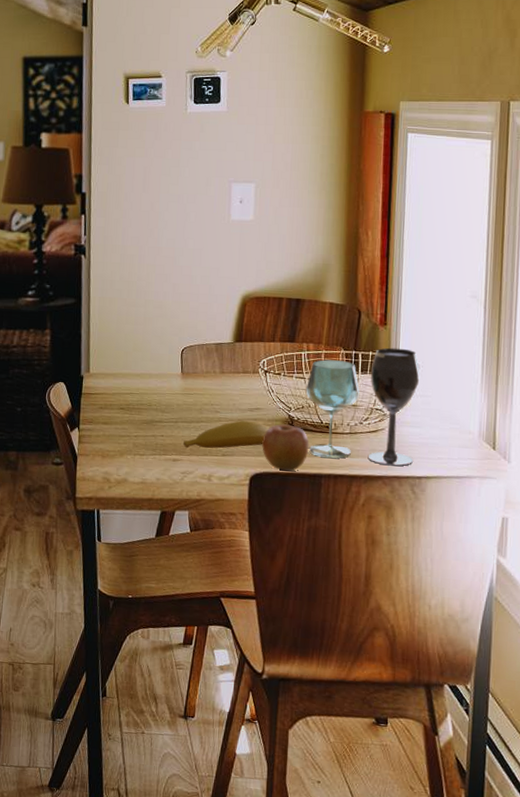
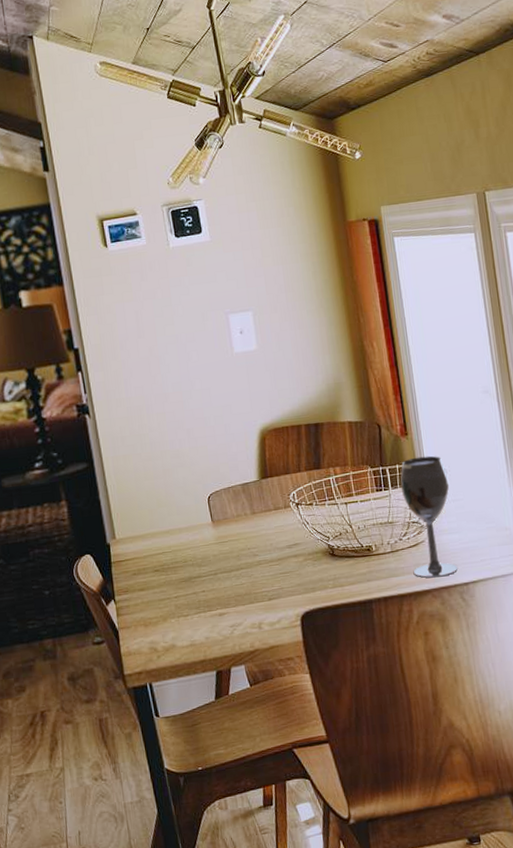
banana: present [183,421,270,449] -> none [227,558,312,600]
apple: present [262,424,310,471] -> none [306,555,355,603]
wine glass: present [305,359,360,458] -> none [340,478,396,582]

